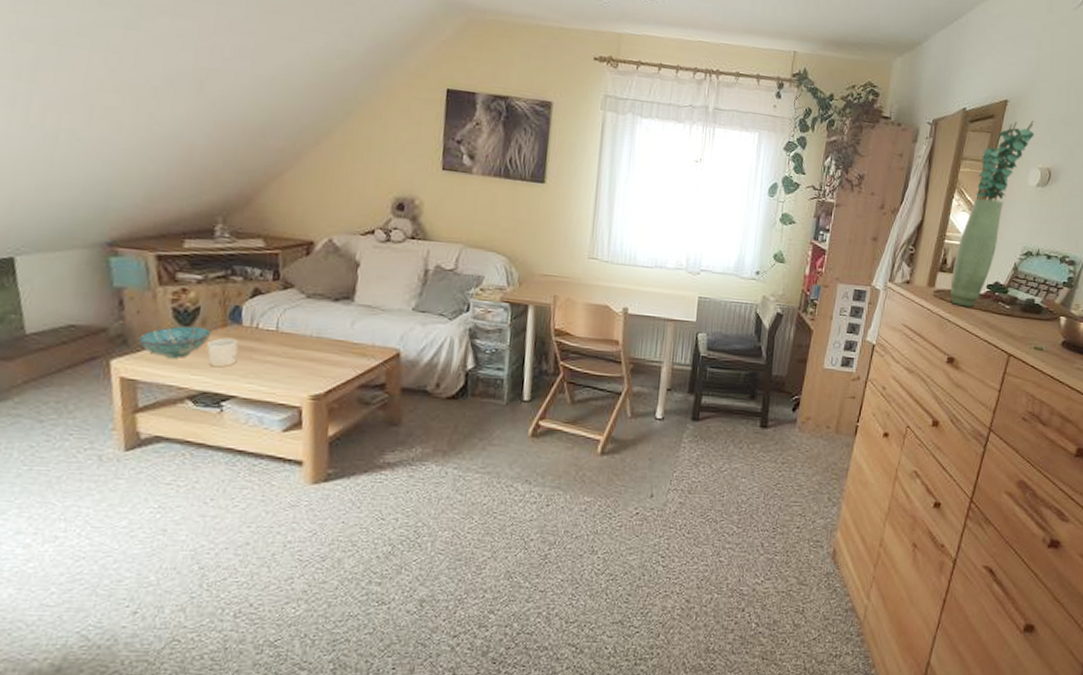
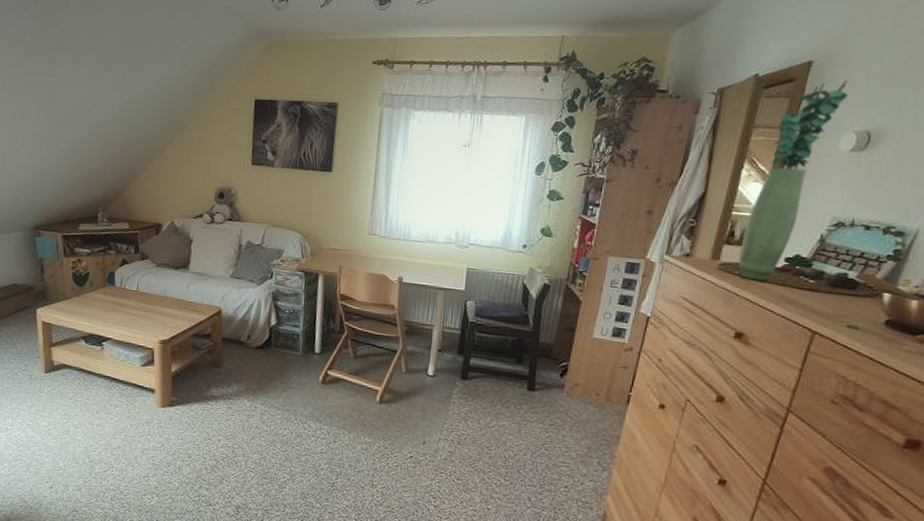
bowl: present [137,326,212,359] -> none [52,286,96,310]
mug: present [206,338,239,368] -> none [93,295,113,317]

